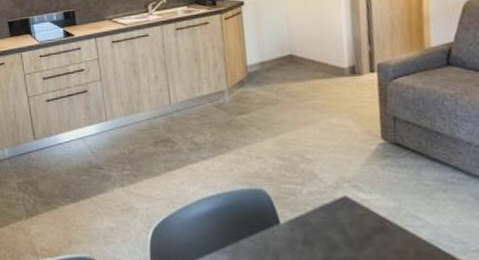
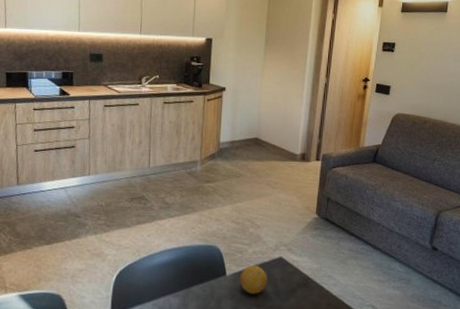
fruit: none [297,209,334,245] -> present [239,266,268,294]

